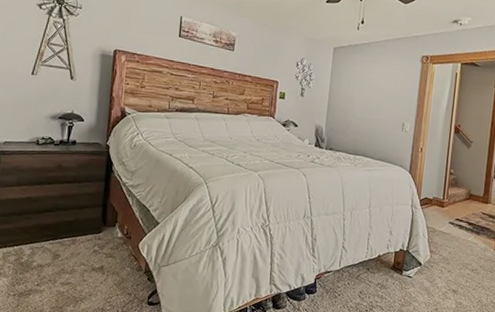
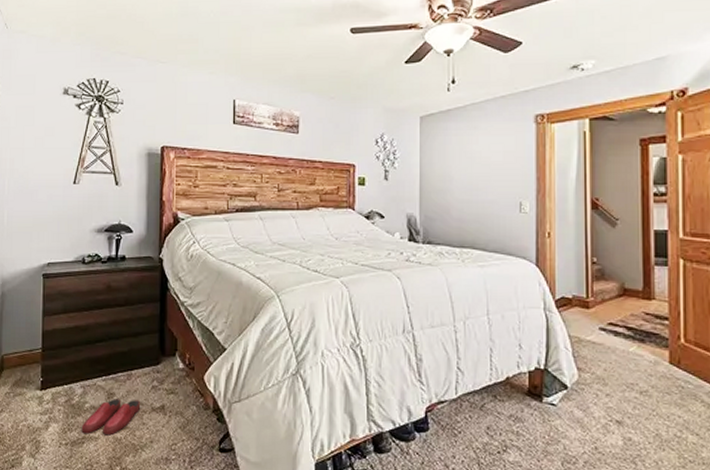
slippers: none [28,259,82,289] -> present [81,399,140,436]

